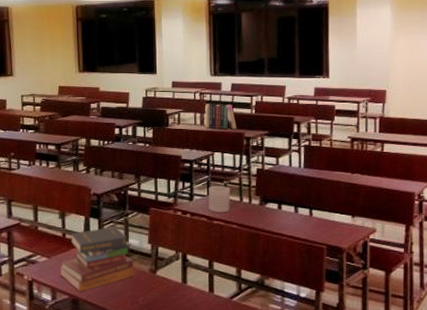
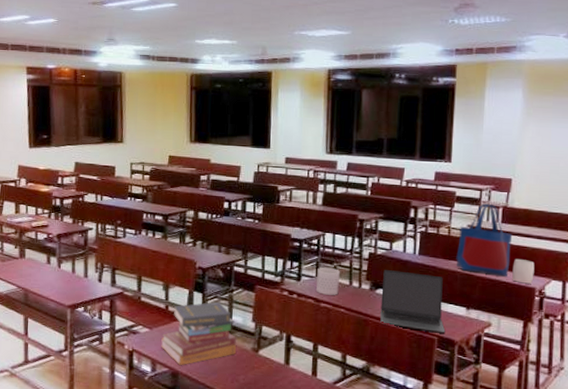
books: present [204,103,237,130] -> none [317,181,351,211]
laptop: none [271,183,334,243] -> present [380,269,446,335]
tote bag: none [339,115,390,184] -> present [456,203,513,277]
mug: none [392,165,413,189] -> present [512,258,535,284]

